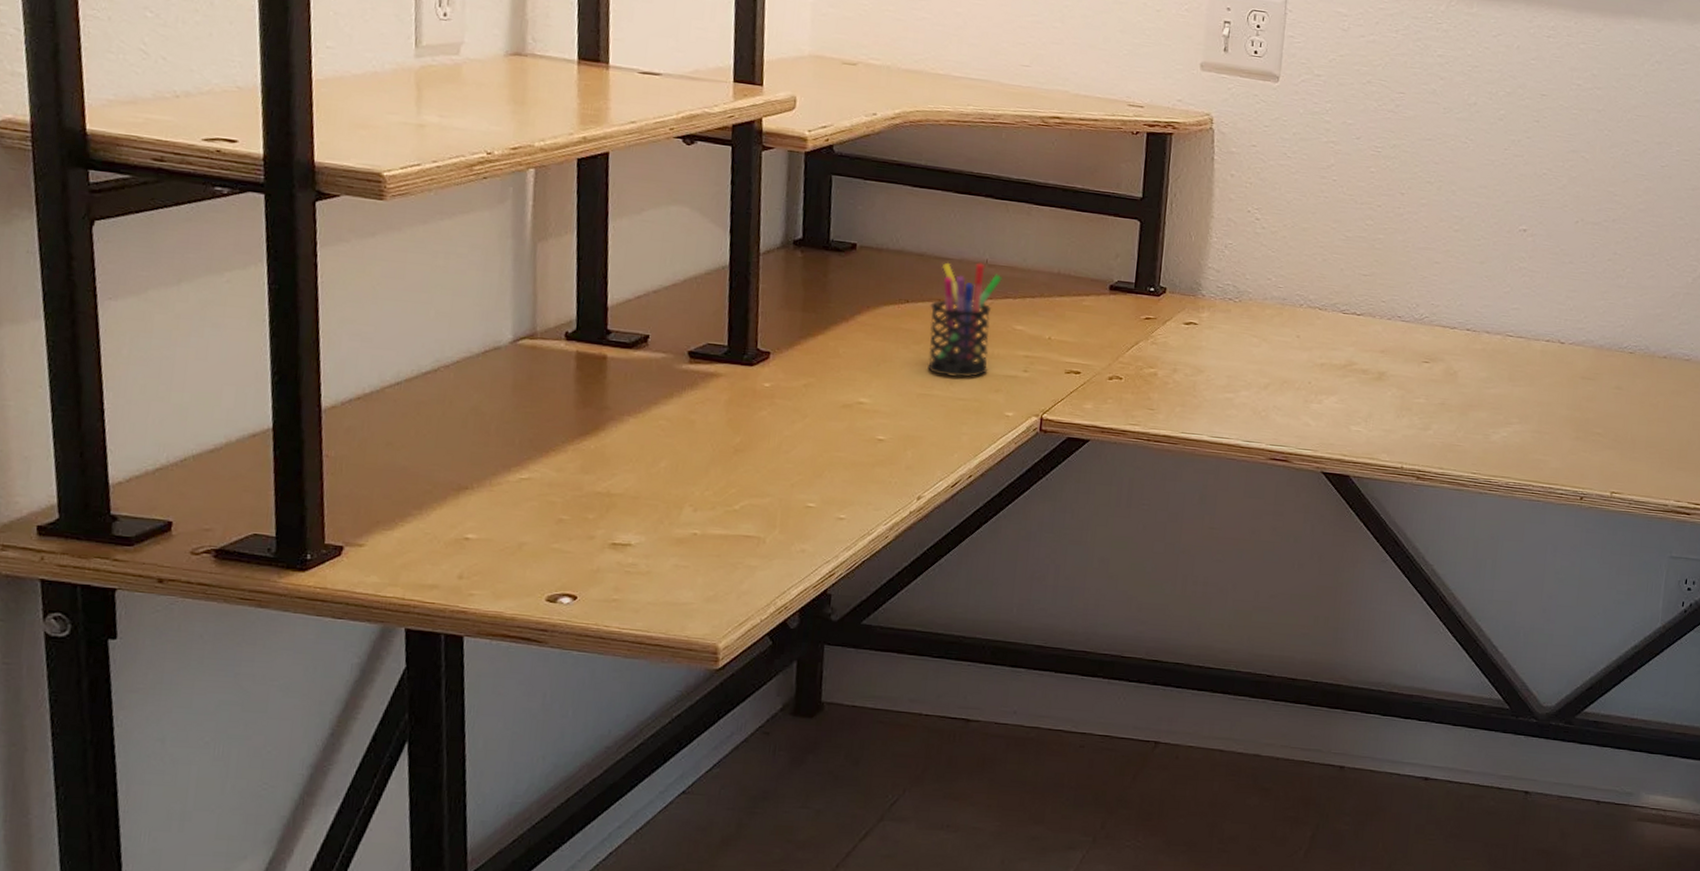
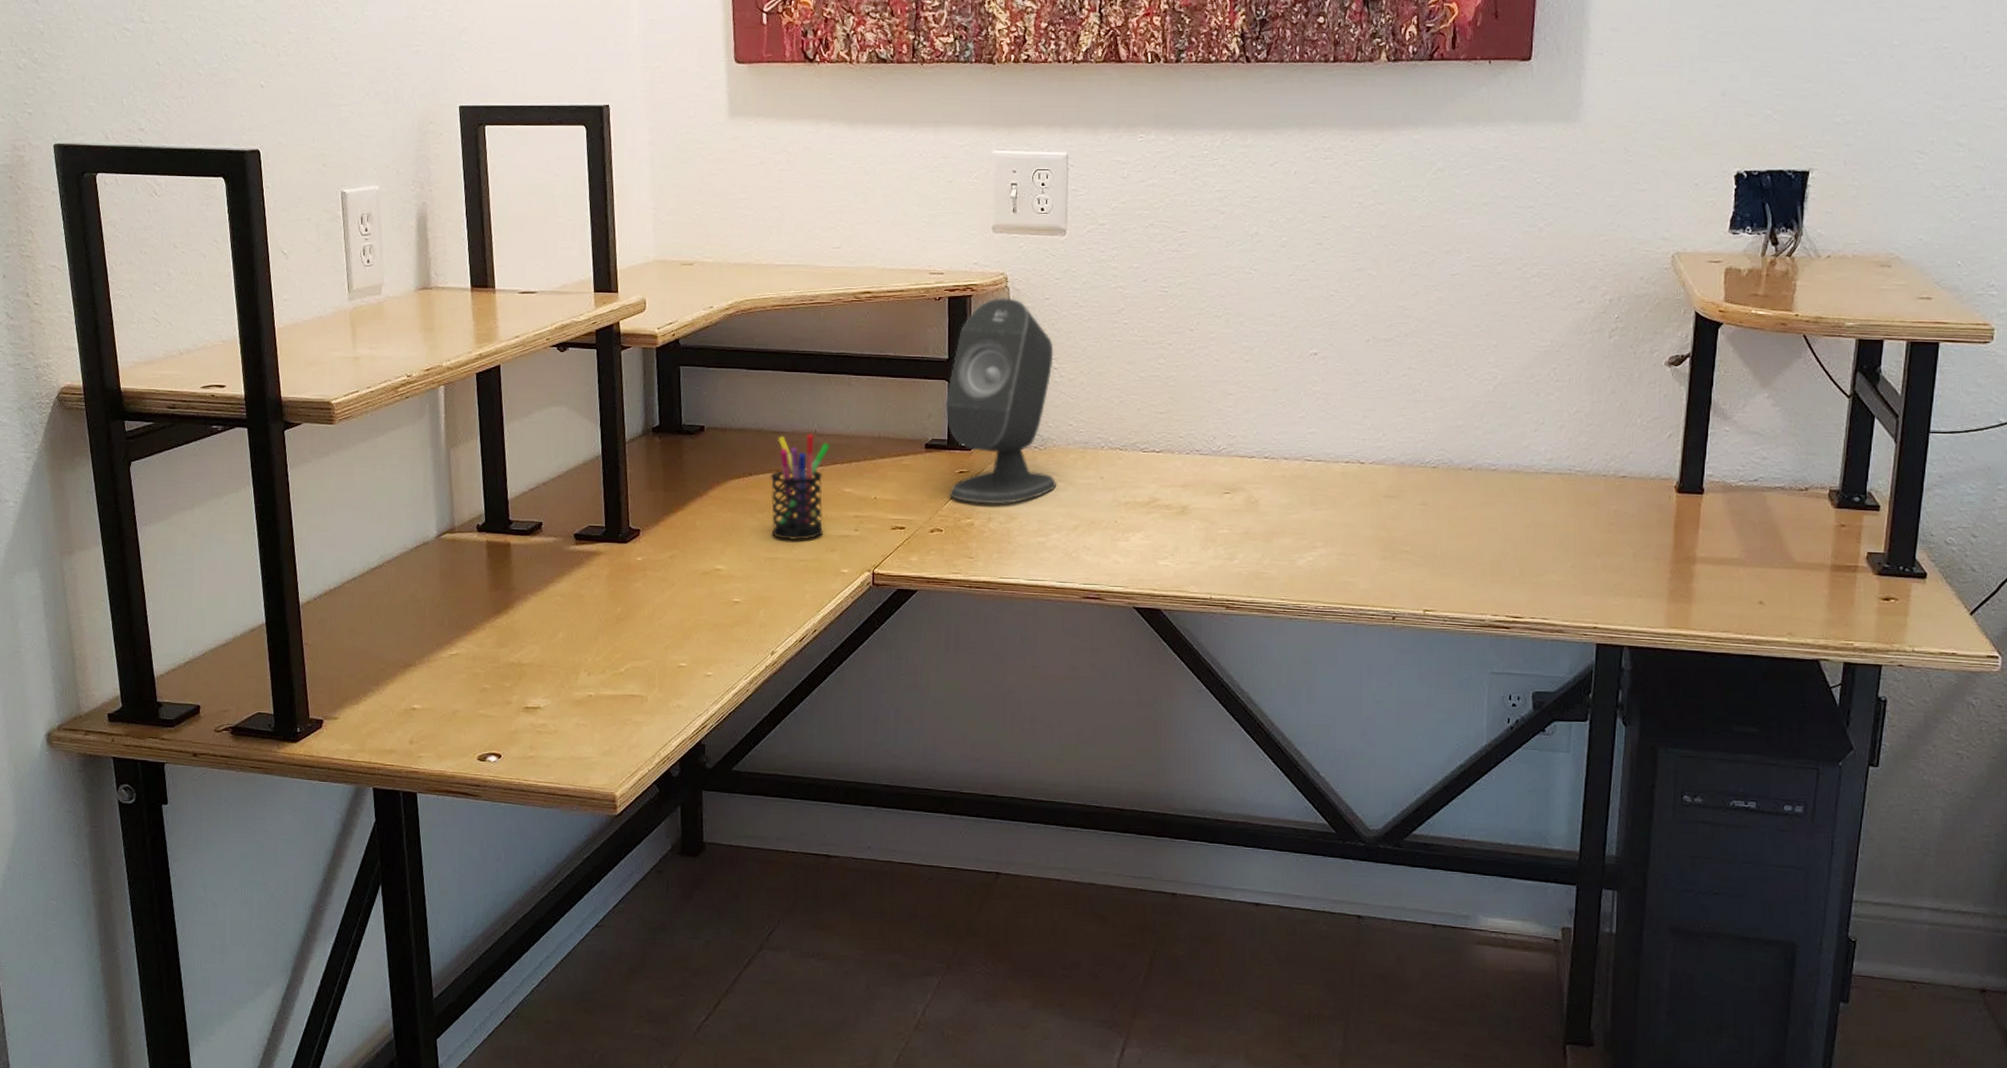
speaker: none [1132,139,1258,356] -> present [945,298,1057,504]

